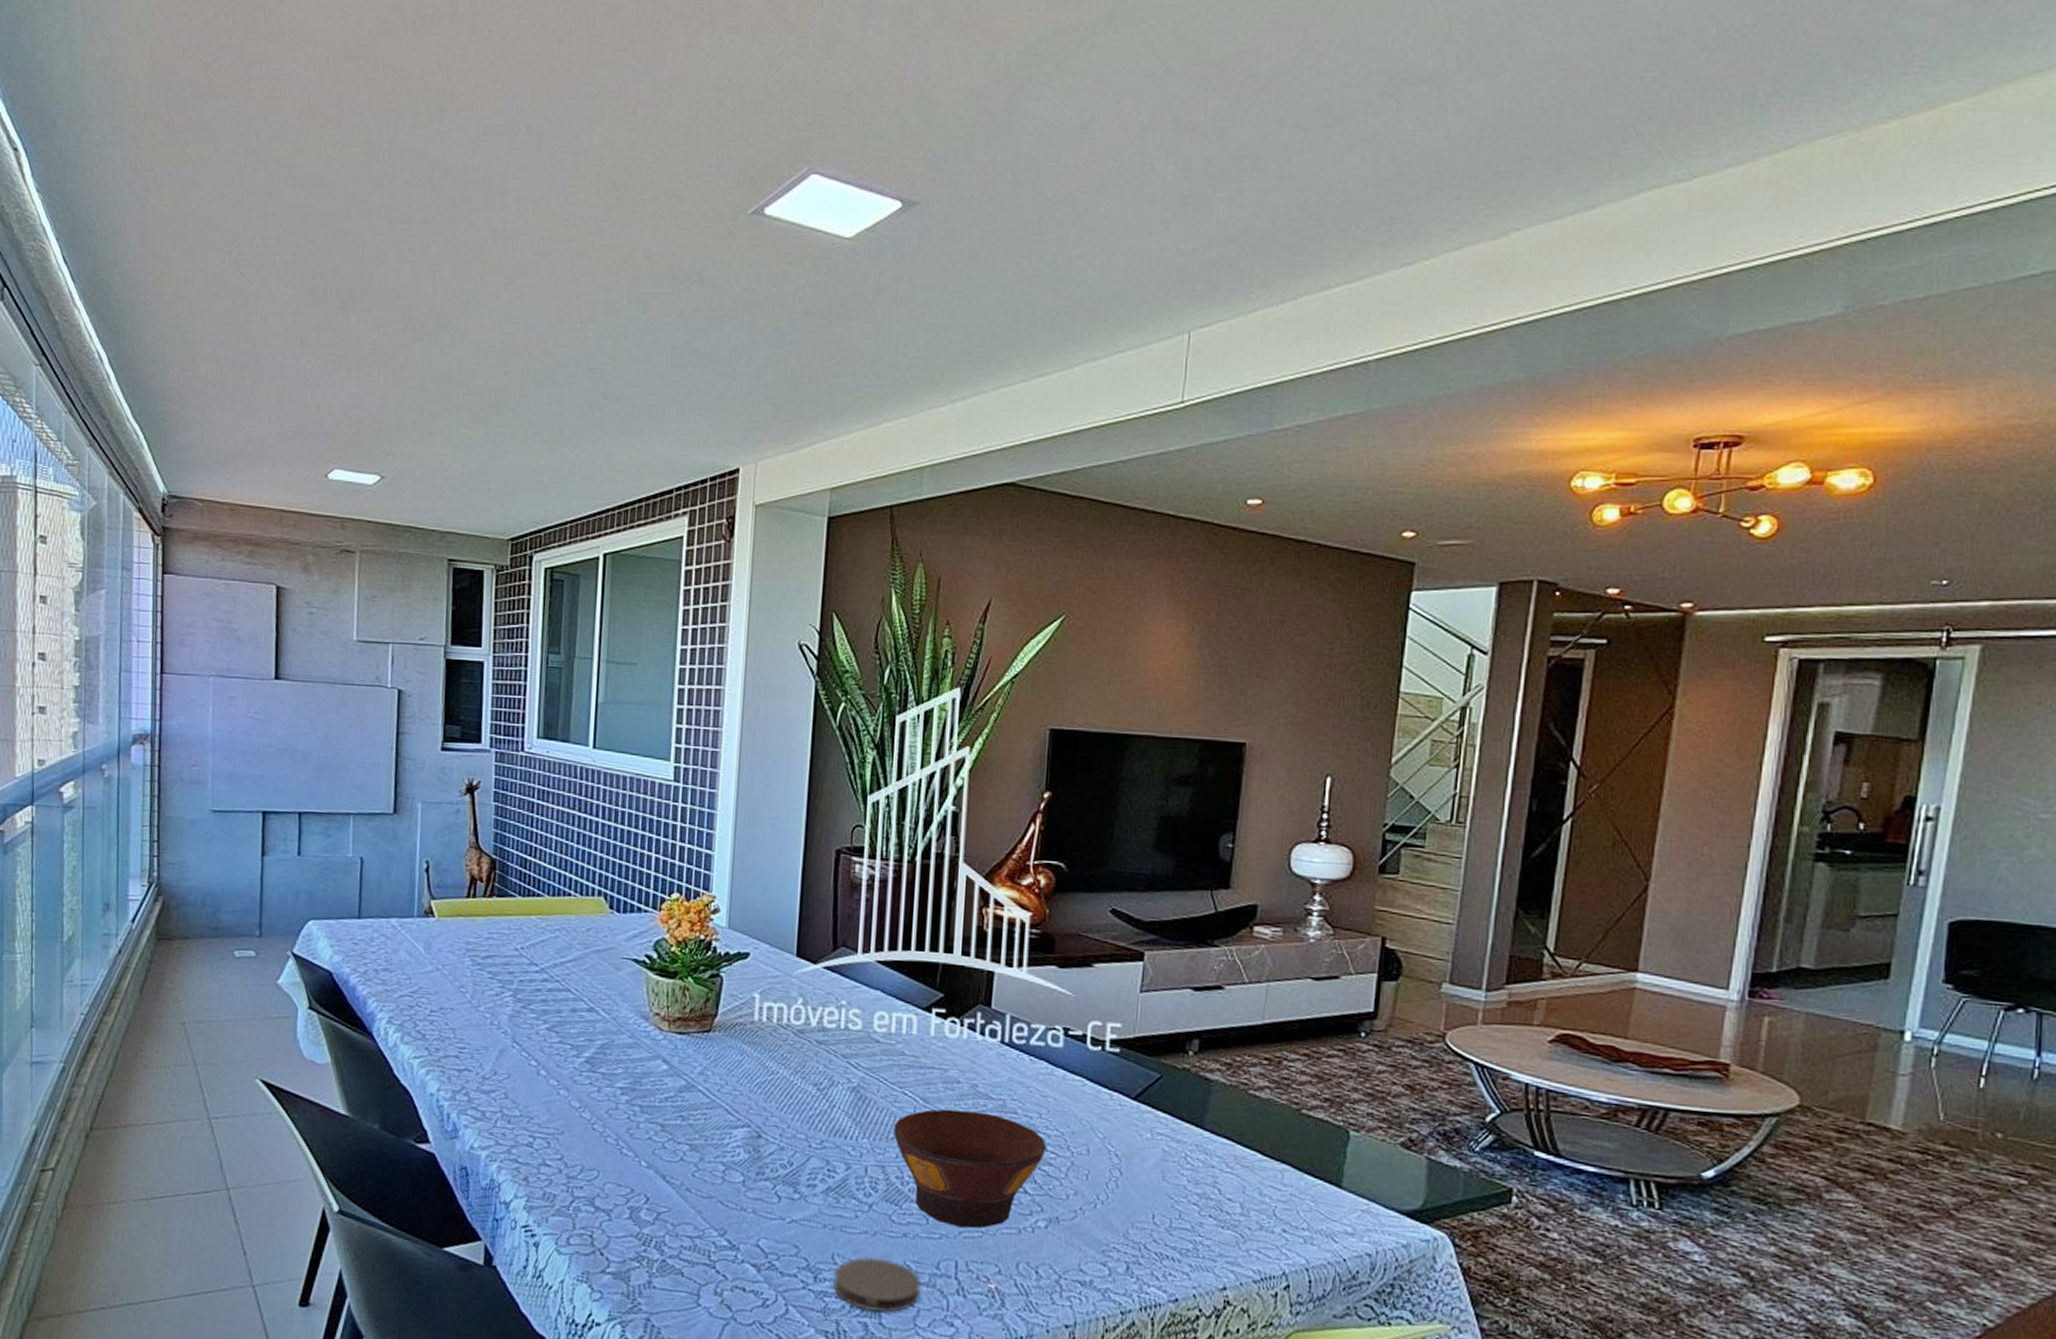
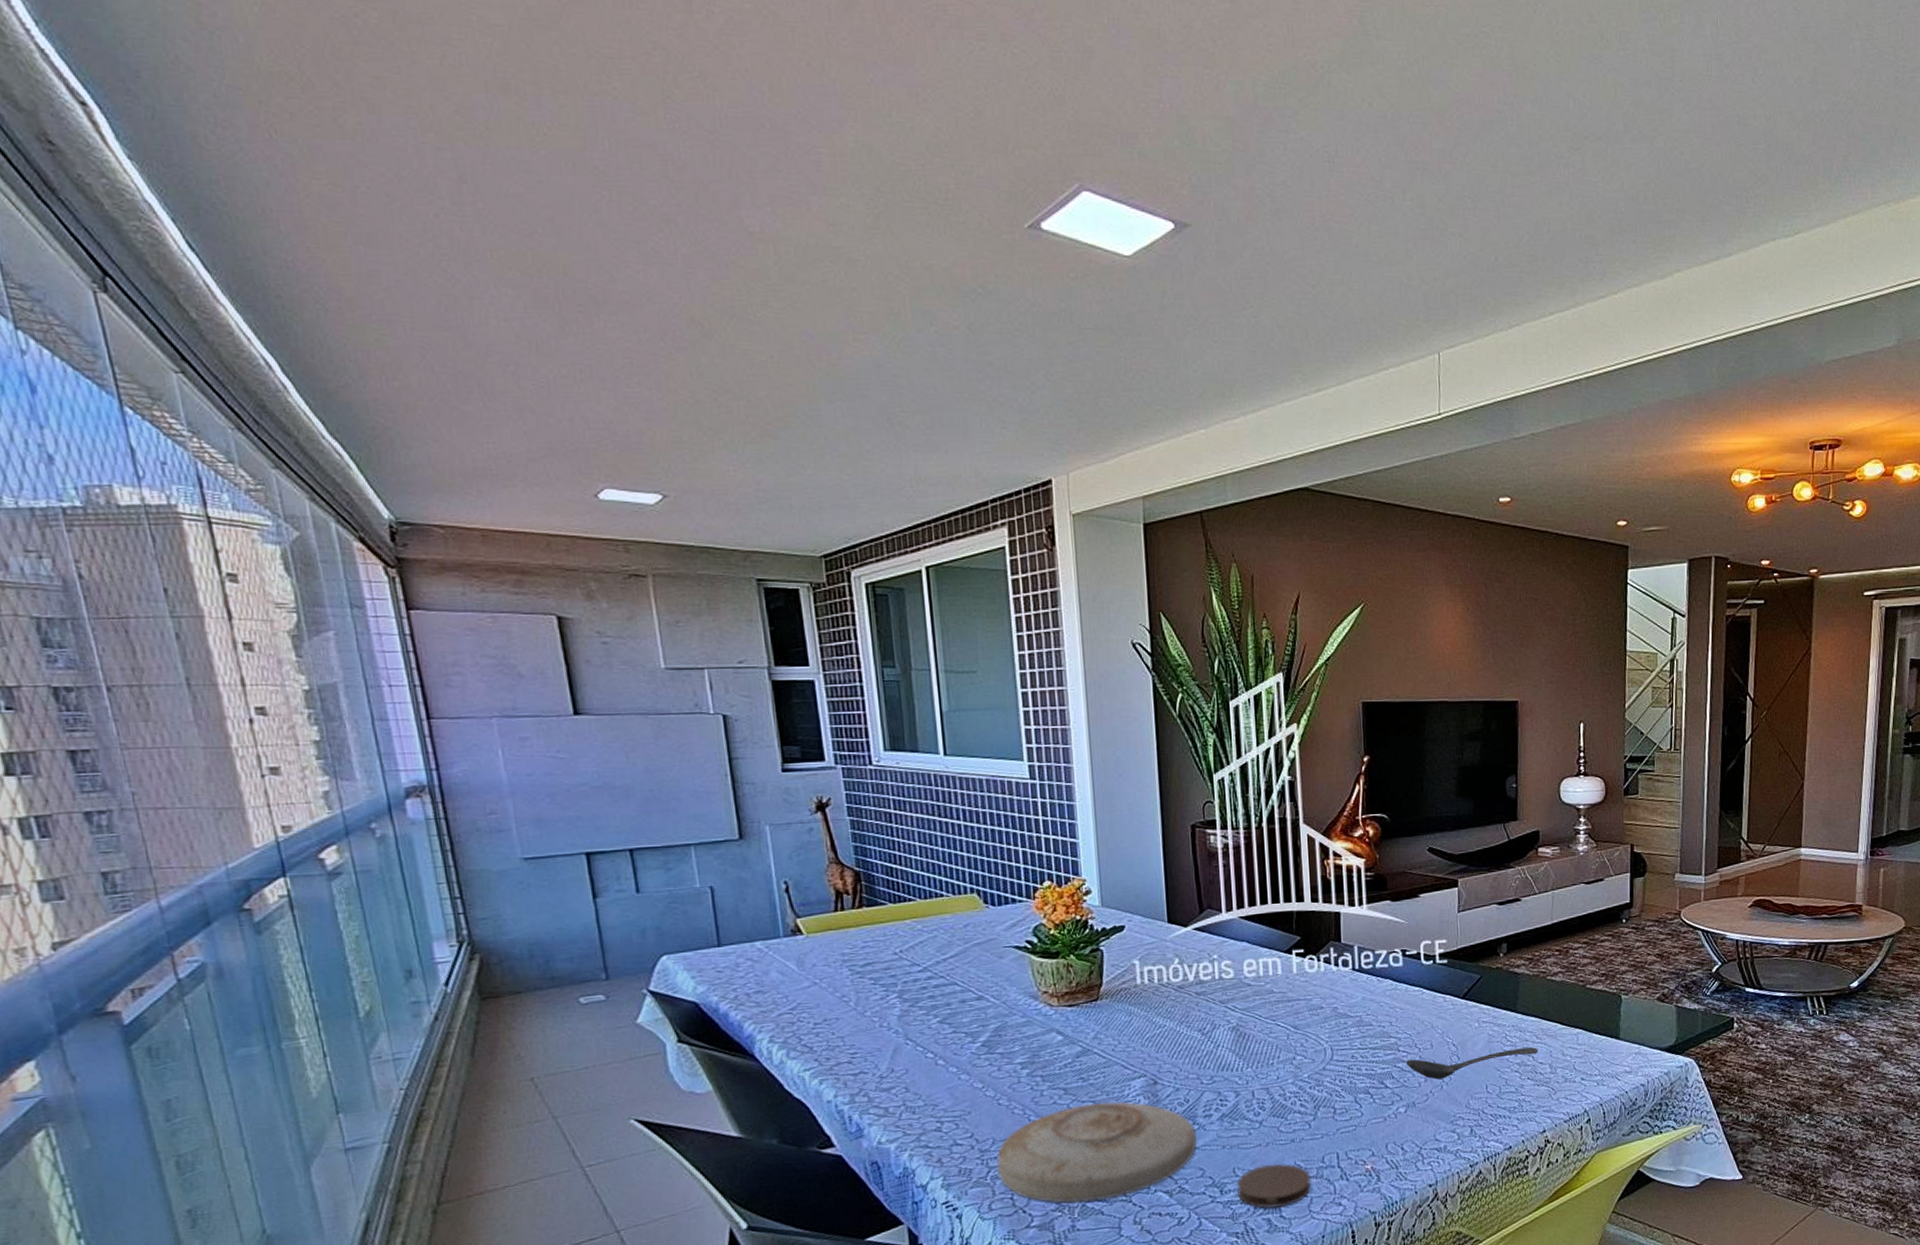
plate: none [581,1145,796,1259] -> present [996,1101,1197,1204]
bowl: present [893,1109,1046,1229] -> none [1272,1029,1399,1126]
stirrer: none [1053,1164,1228,1196] -> present [1406,1047,1538,1080]

